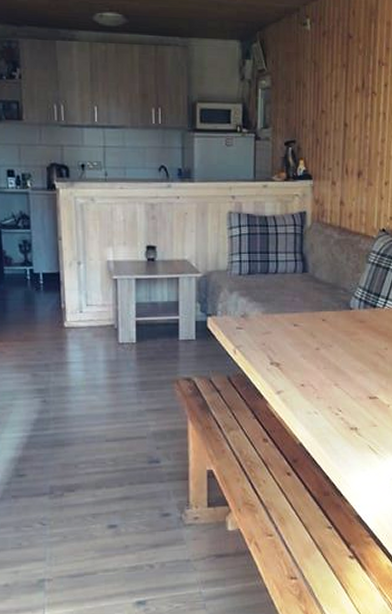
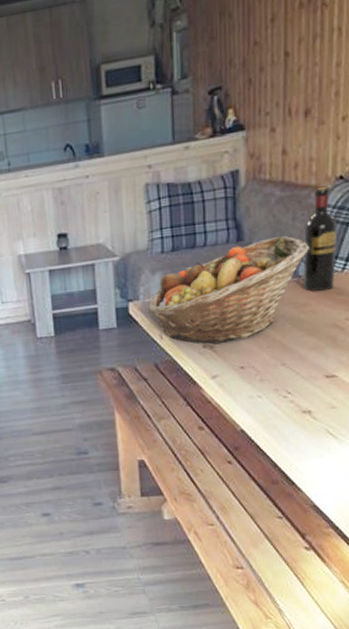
fruit basket: none [225,272,360,362] -> present [148,235,310,345]
wine bottle: none [354,235,379,322] -> present [303,186,337,292]

